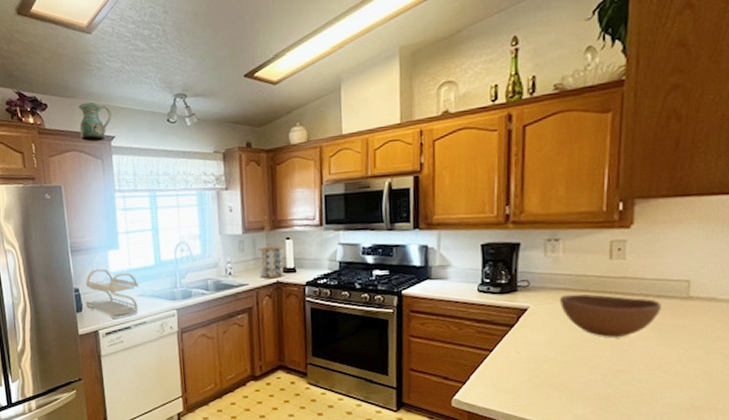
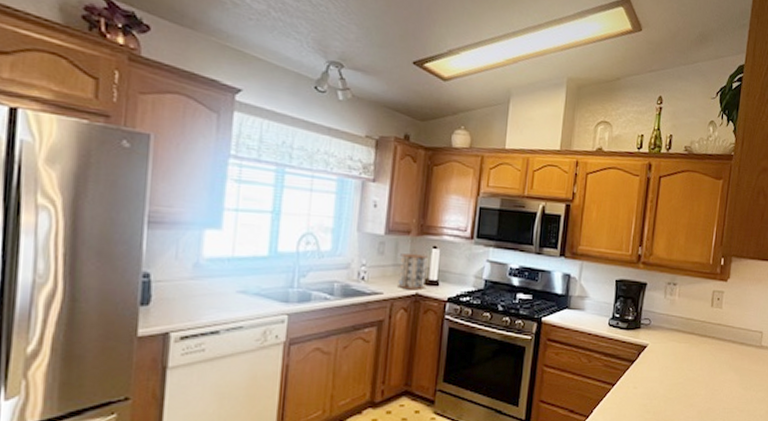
ceramic pitcher: present [78,102,112,142] -> none [192,39,243,91]
dish rack: present [86,268,138,320] -> none [157,250,241,320]
bowl: present [560,293,661,337] -> none [672,335,743,378]

